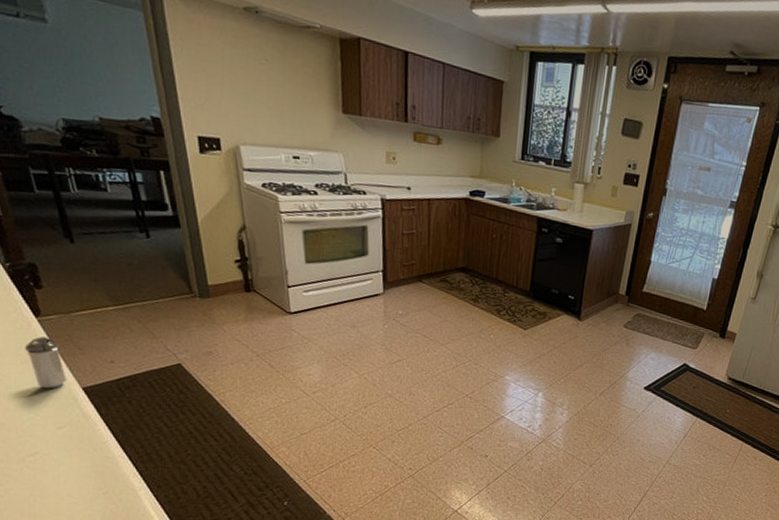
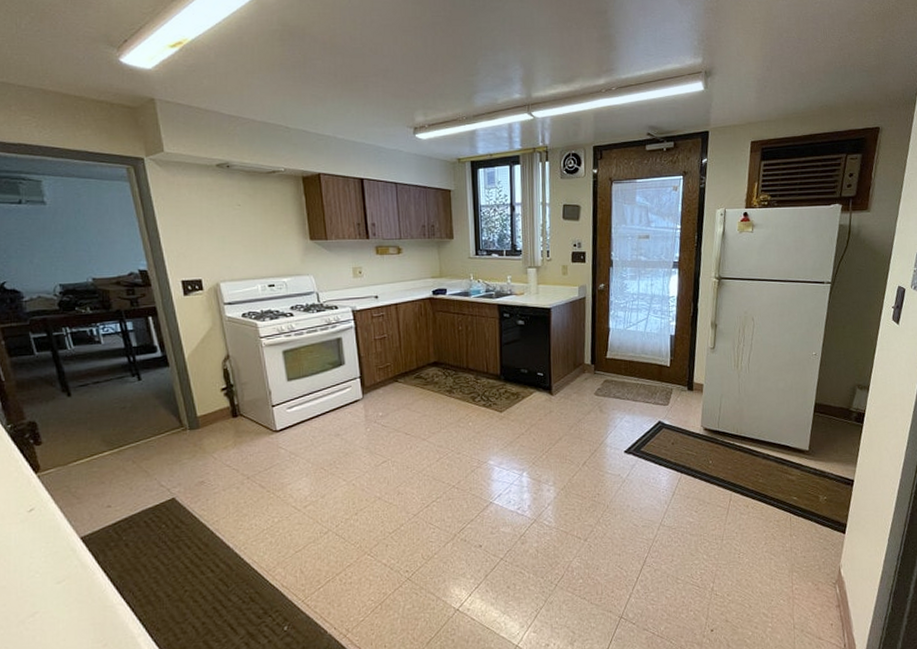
shaker: present [25,336,67,389] -> none [25,491,65,544]

